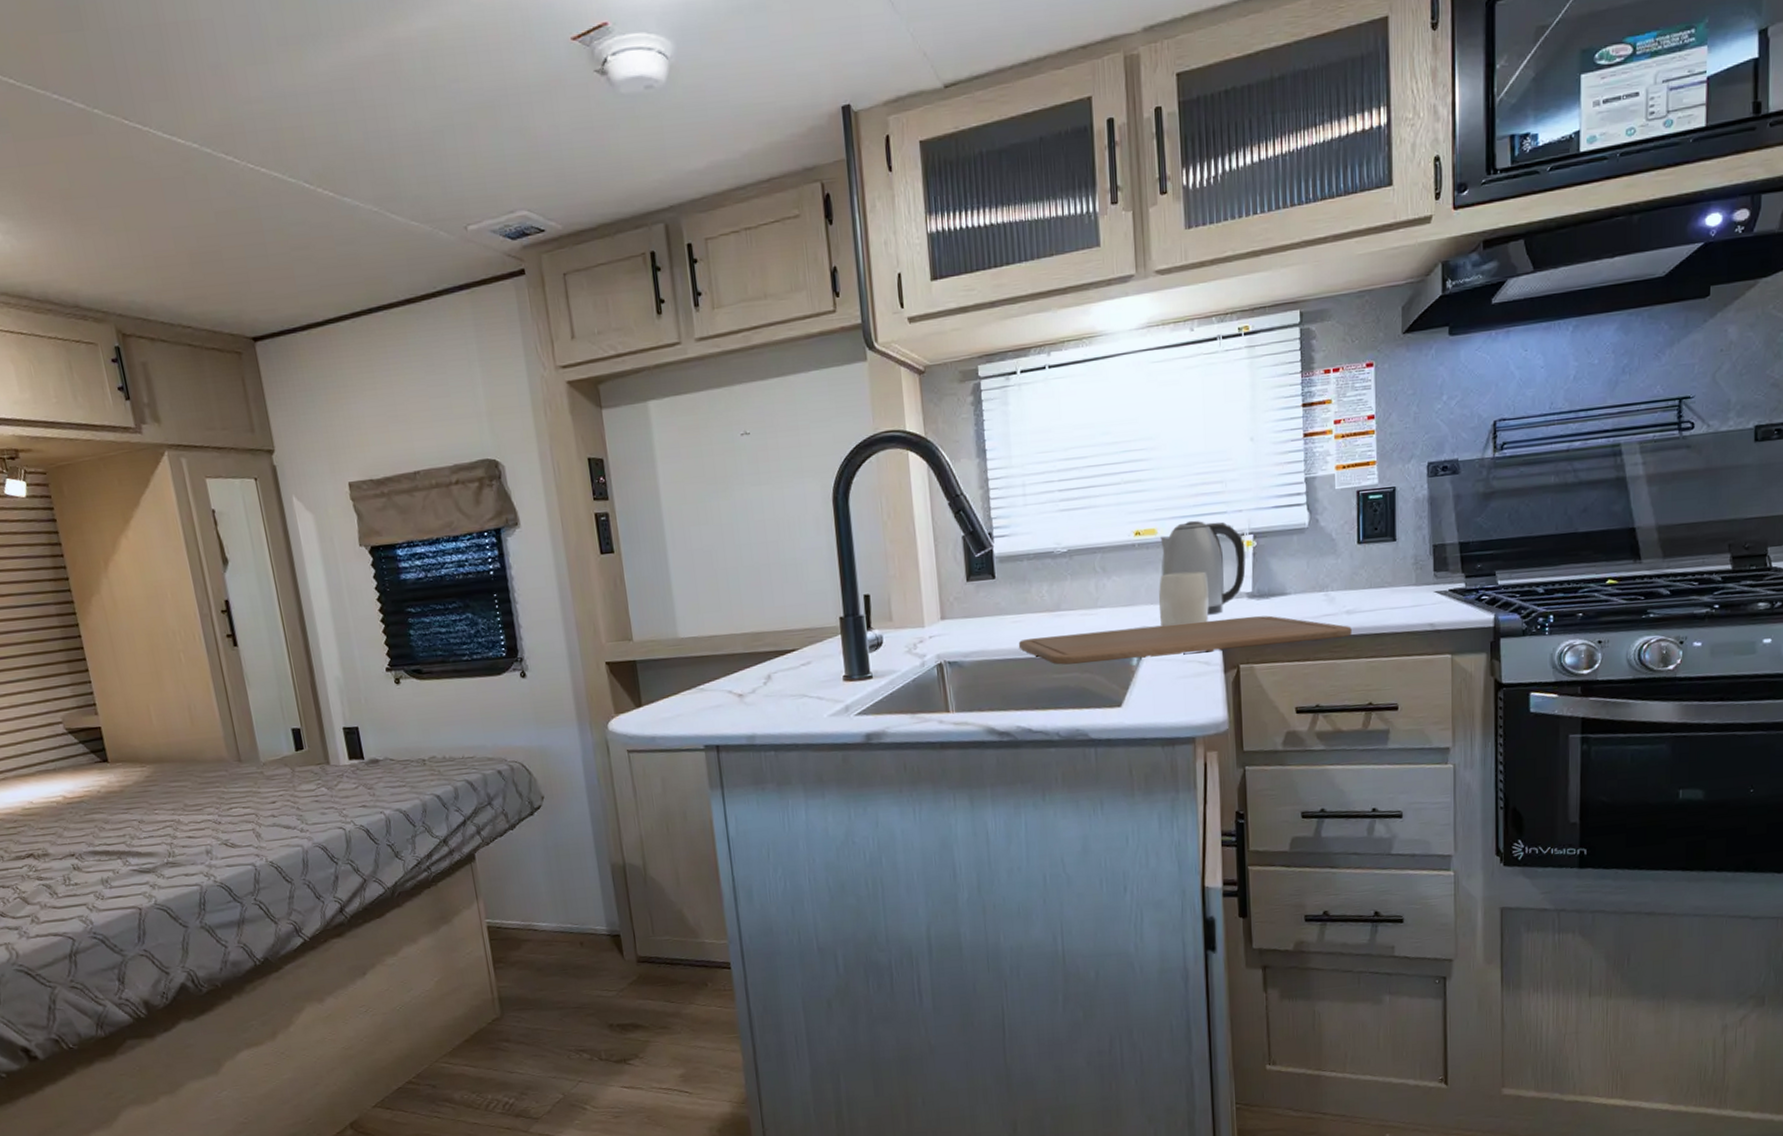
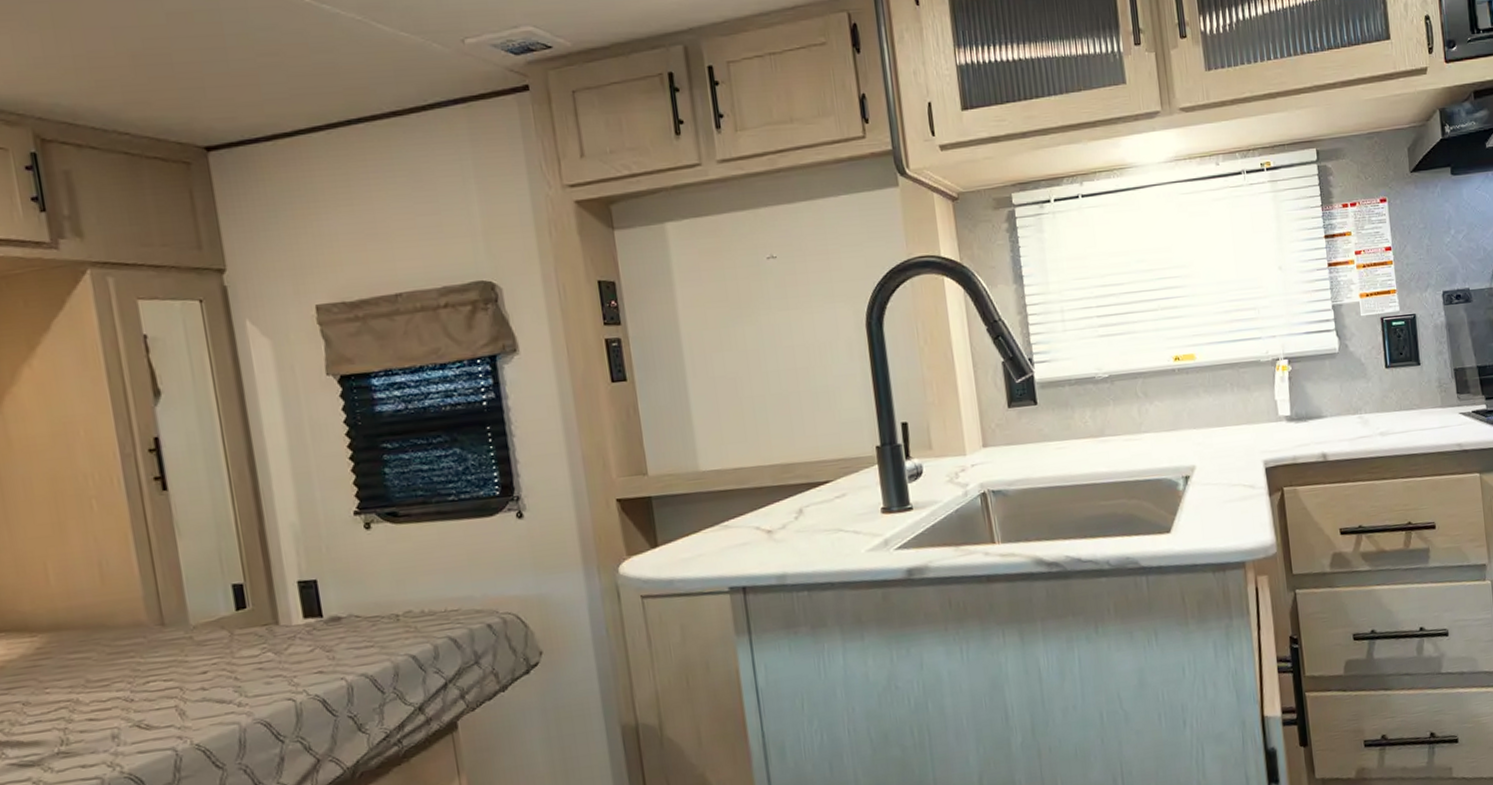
chopping board: present [1018,615,1352,665] -> none [1063,438,1387,492]
mug: present [1158,571,1210,627] -> none [1200,395,1251,451]
kettle: present [1160,520,1246,615] -> none [1199,346,1283,439]

